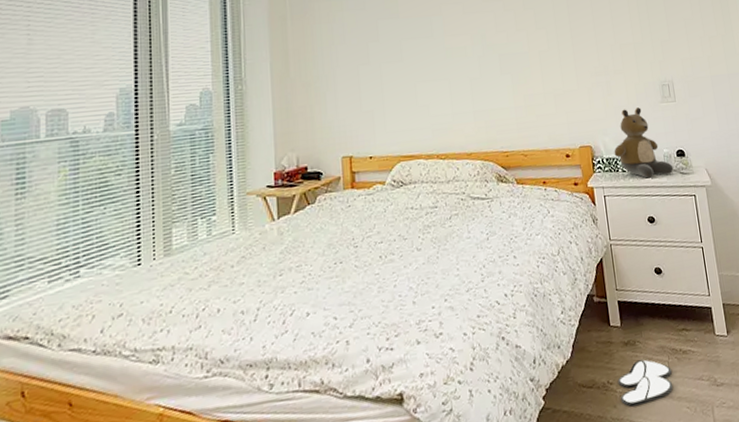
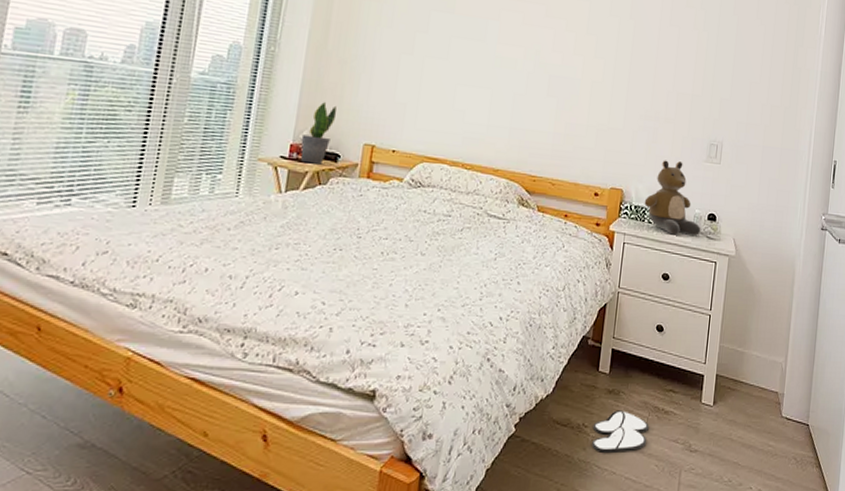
potted plant: none [282,125,311,188] -> present [300,101,337,165]

